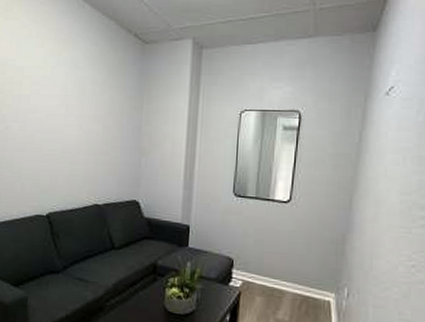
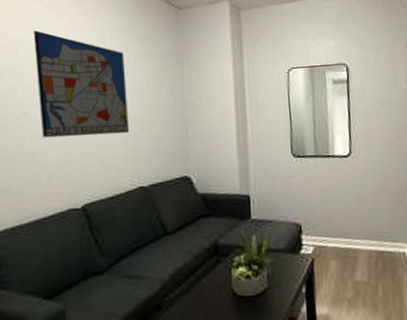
wall art: none [18,54,93,155] -> present [33,30,130,138]

